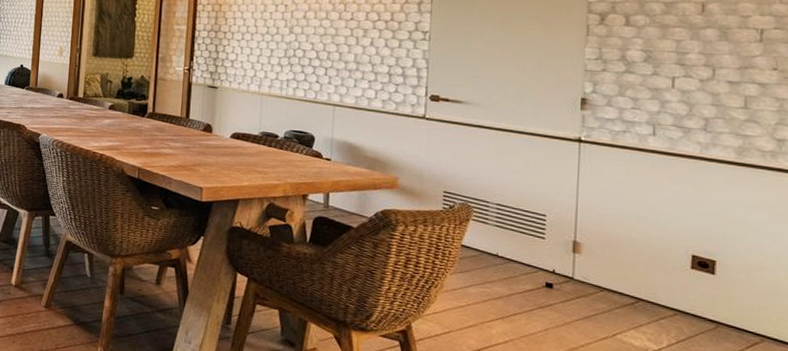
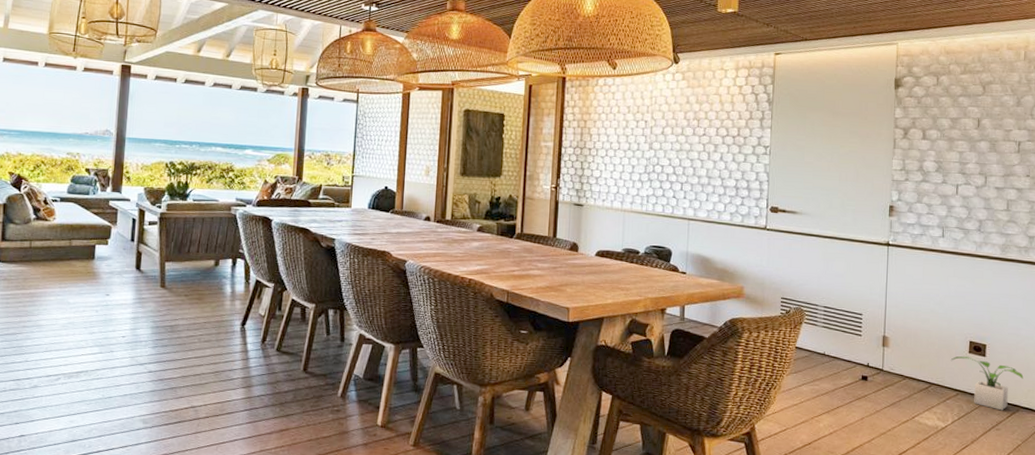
potted plant: none [665,271,771,339] -> present [950,356,1024,411]

